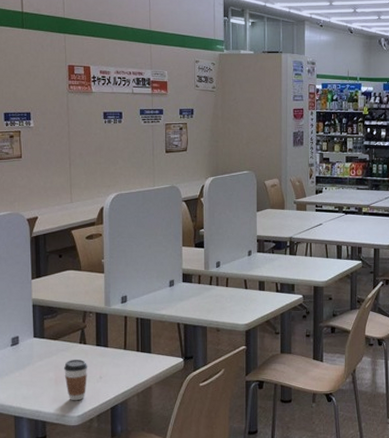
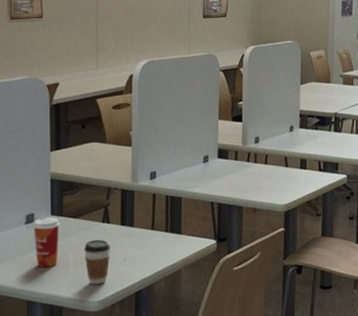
paper cup: none [18,340,42,386] -> present [32,217,60,268]

